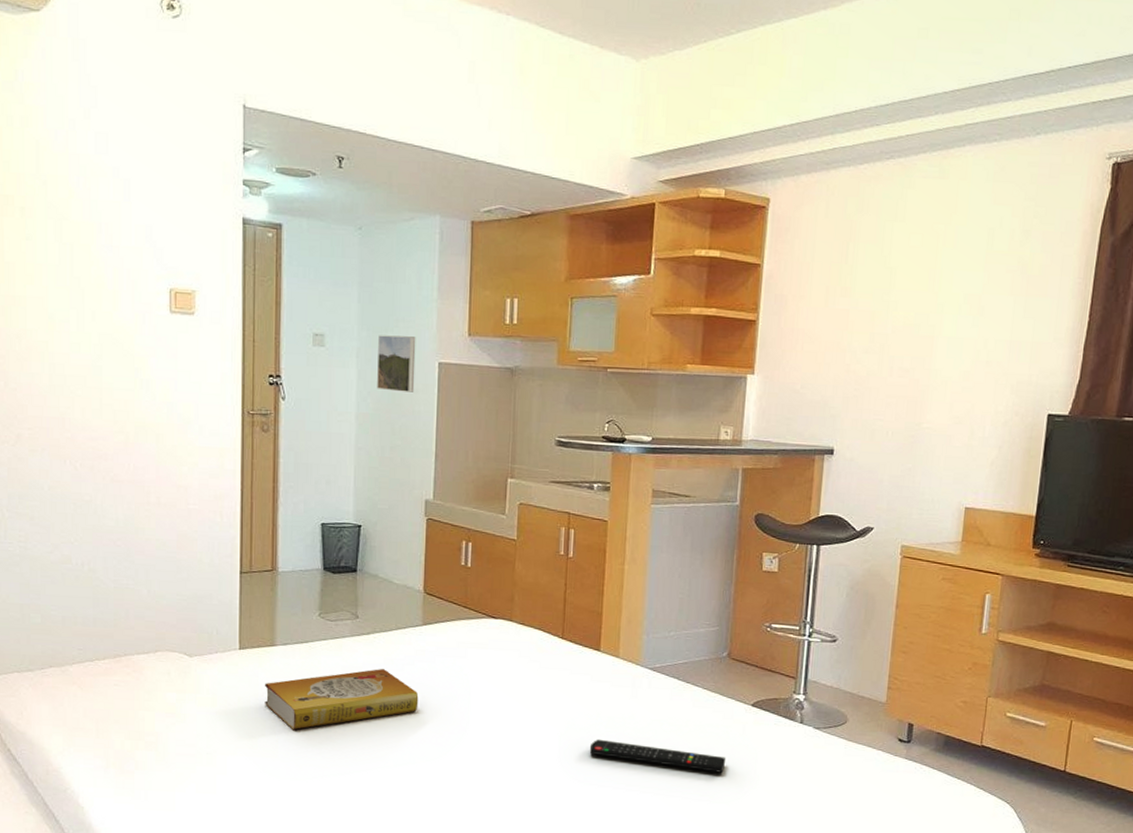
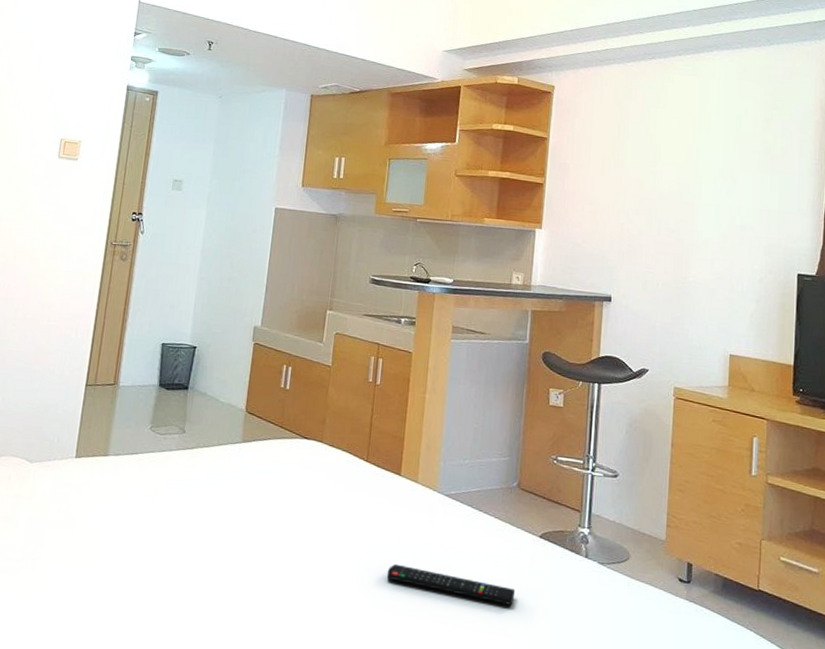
book: present [265,669,419,730] -> none [91,483,233,540]
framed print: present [377,335,416,392] -> none [222,183,258,232]

